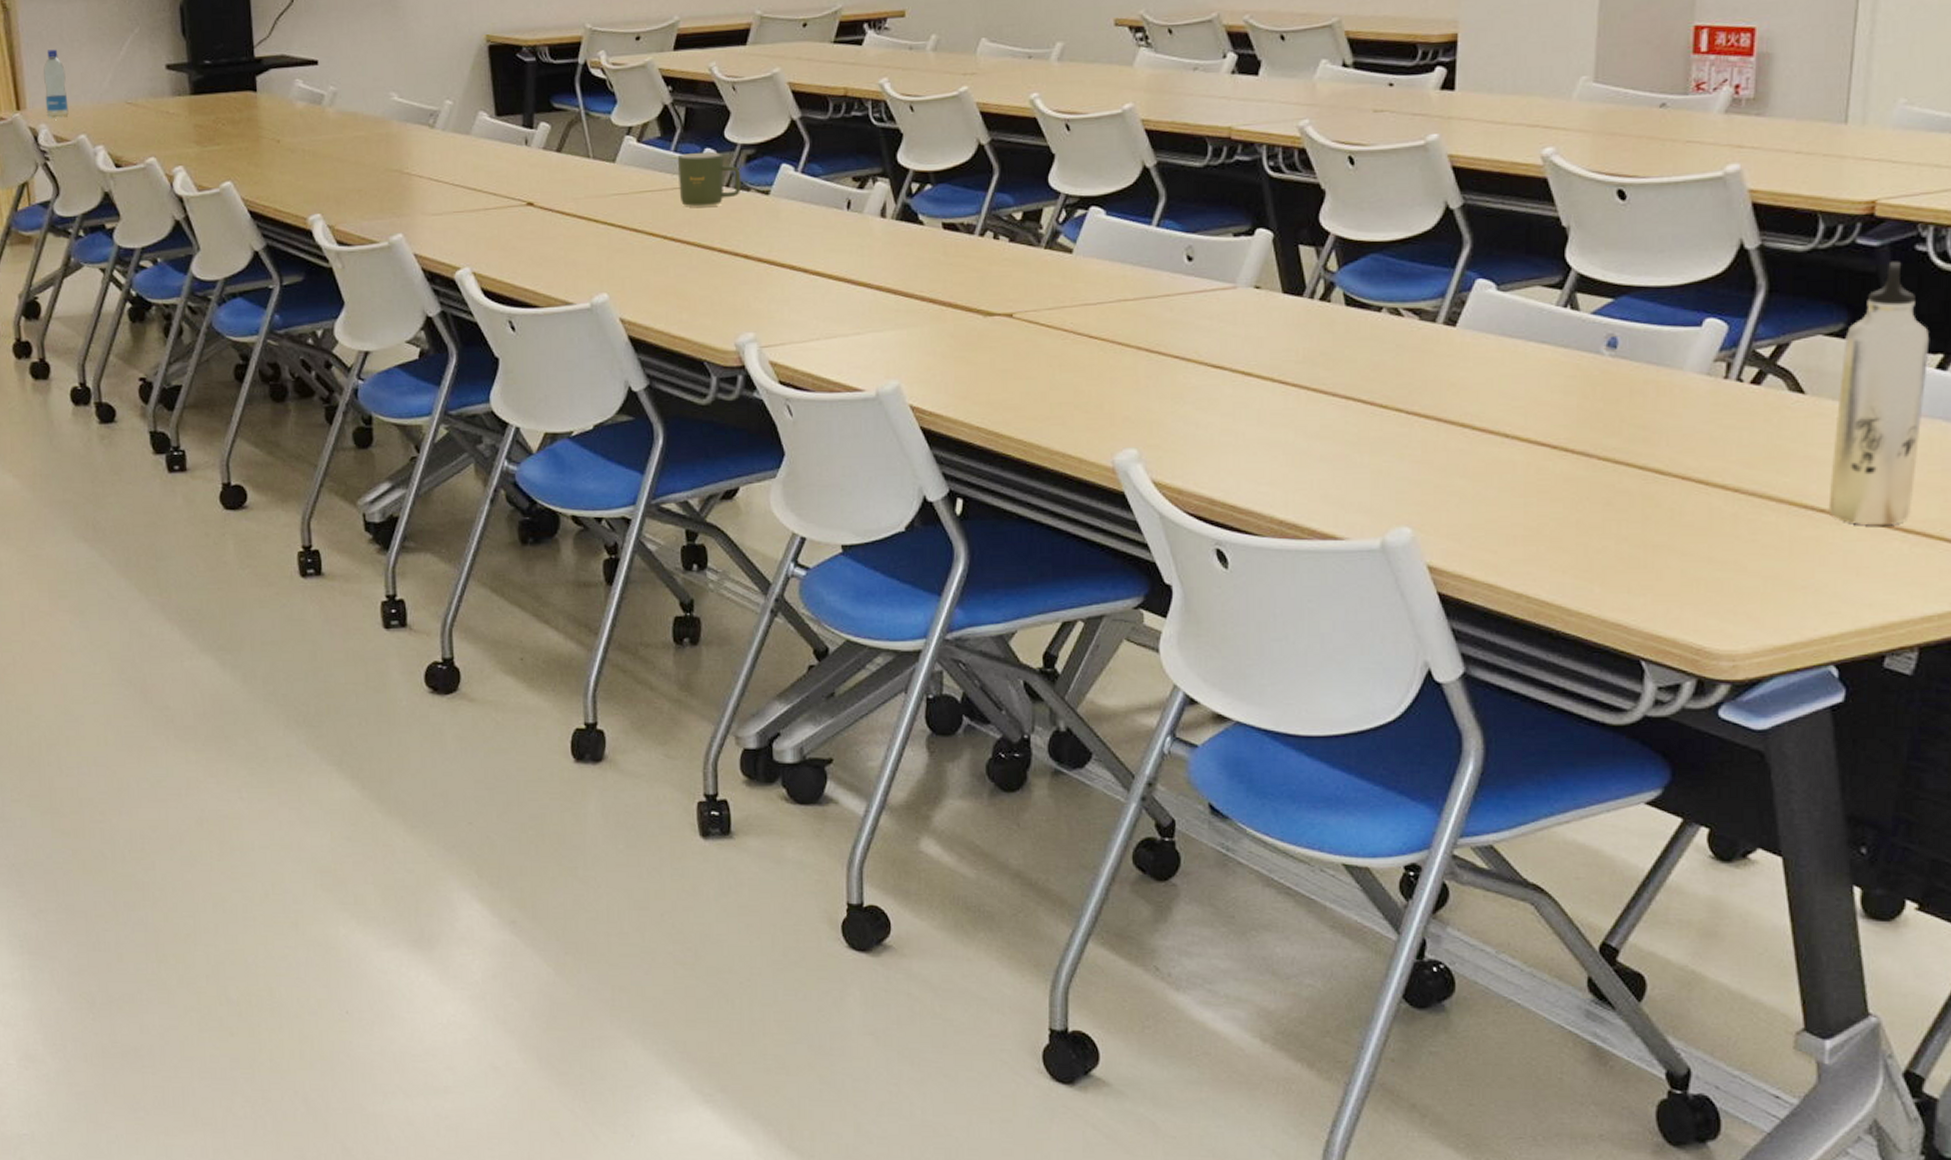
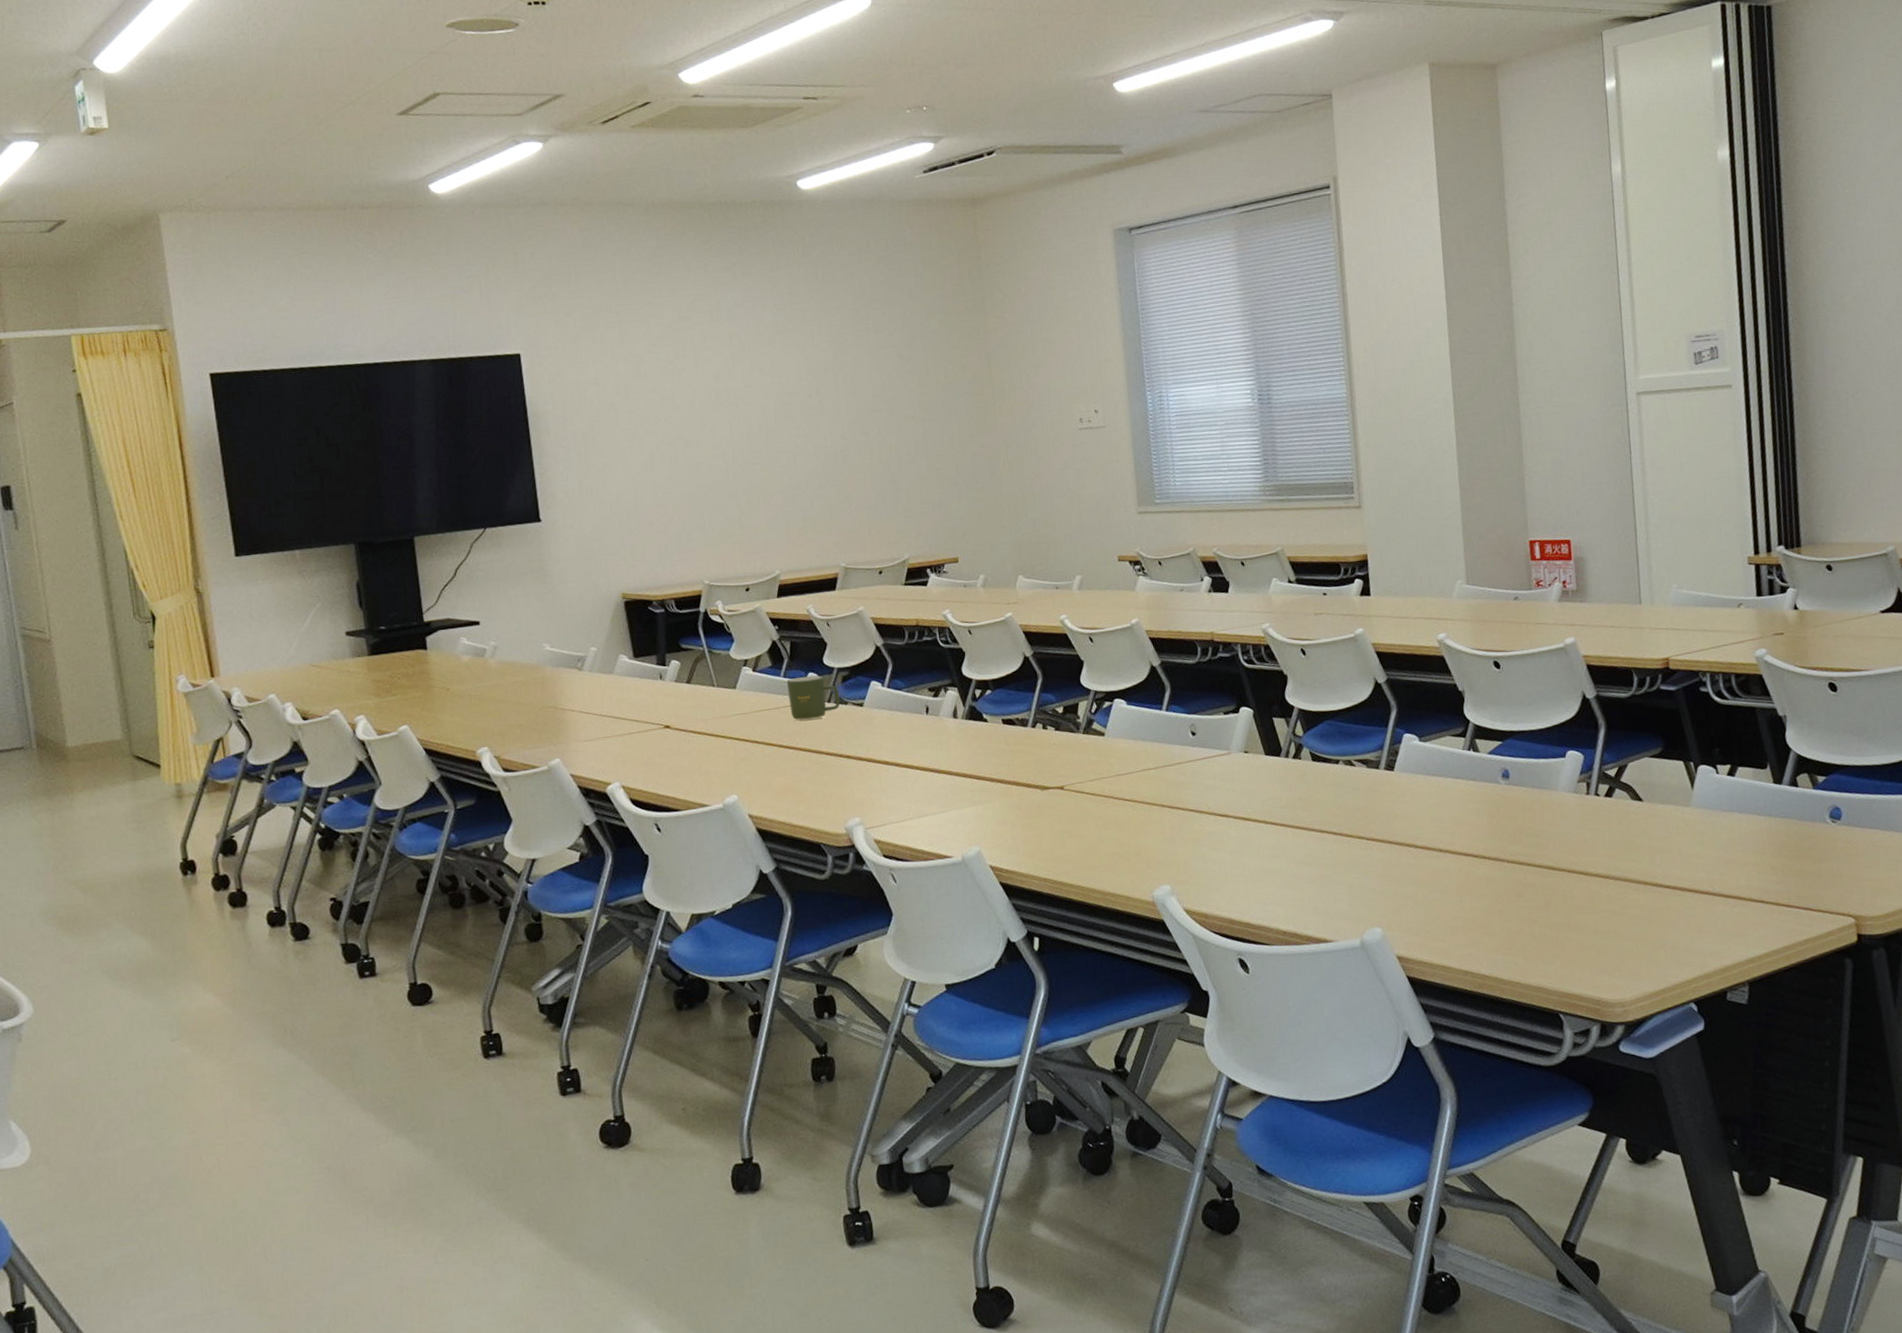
bottle: present [44,49,69,121] -> none [235,624,259,685]
water bottle: present [1828,261,1930,526] -> none [1663,700,1727,895]

